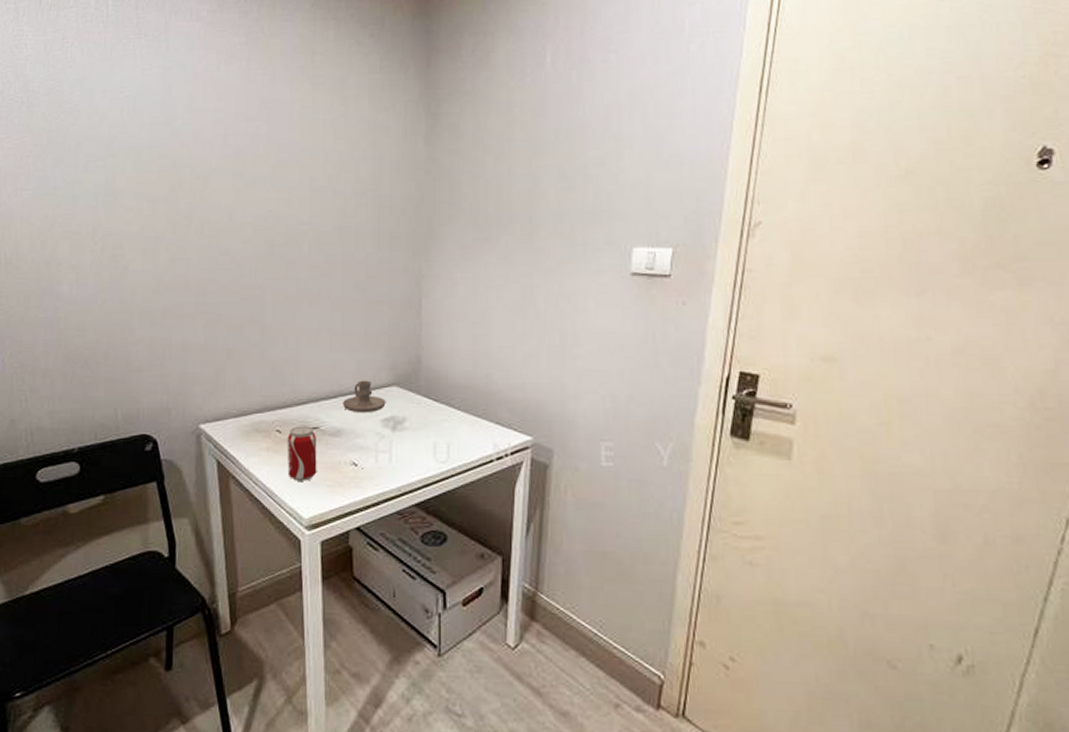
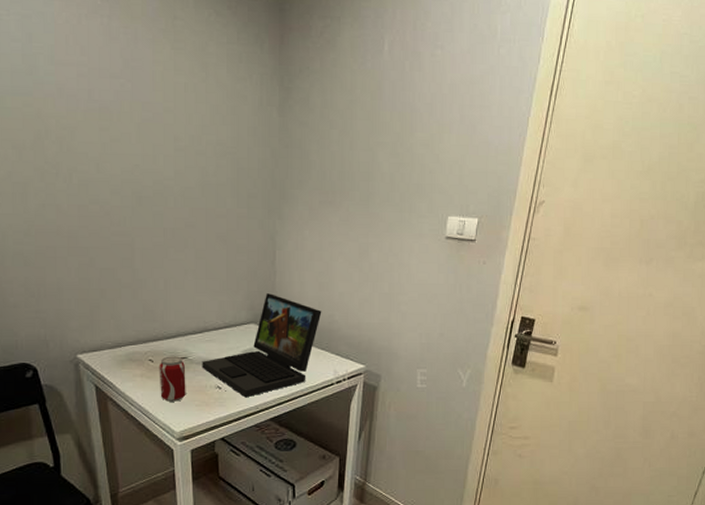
laptop: none [335,349,477,477] -> present [202,293,322,398]
candle holder: present [342,380,386,414] -> none [207,318,246,346]

